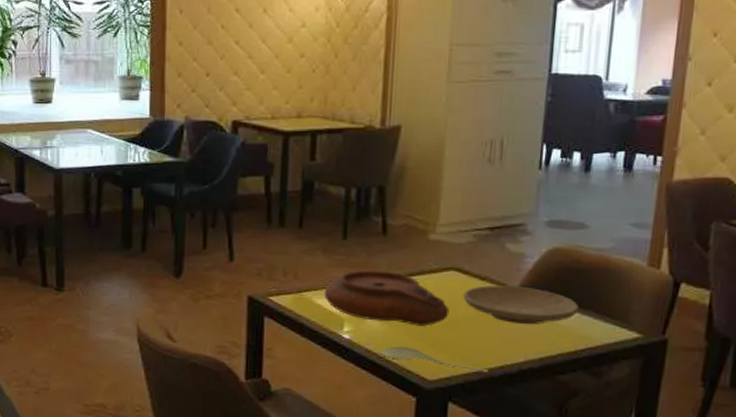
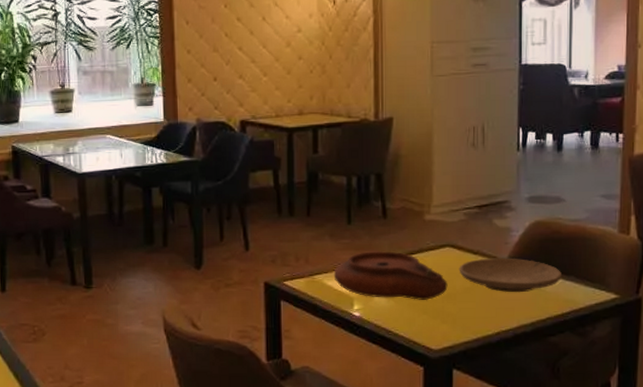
spoon: present [381,346,489,372] -> none [389,320,487,339]

